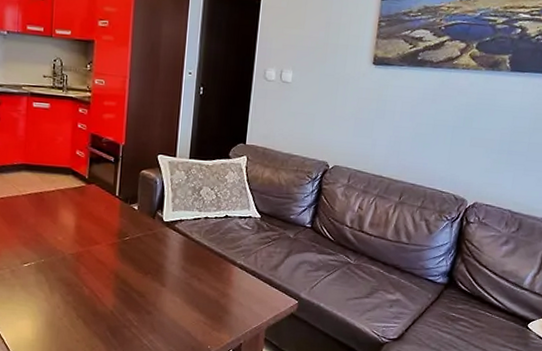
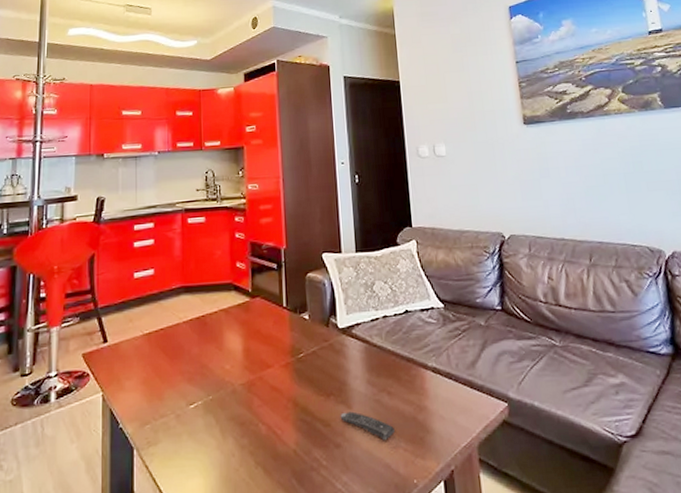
remote control: none [154,288,199,315] -> present [340,411,395,441]

